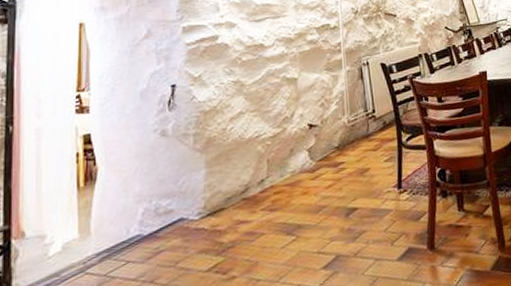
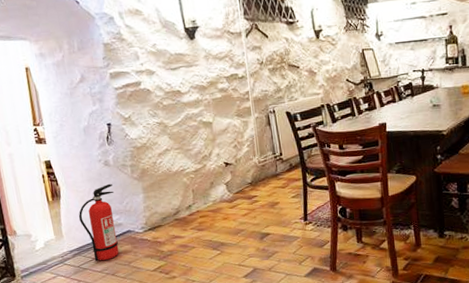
fire extinguisher: none [116,159,169,266] -> present [78,184,119,262]

